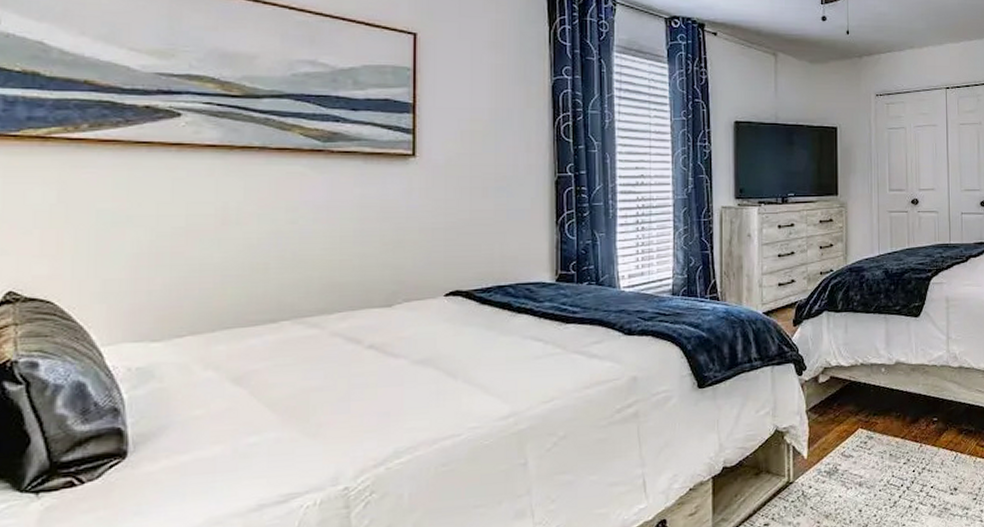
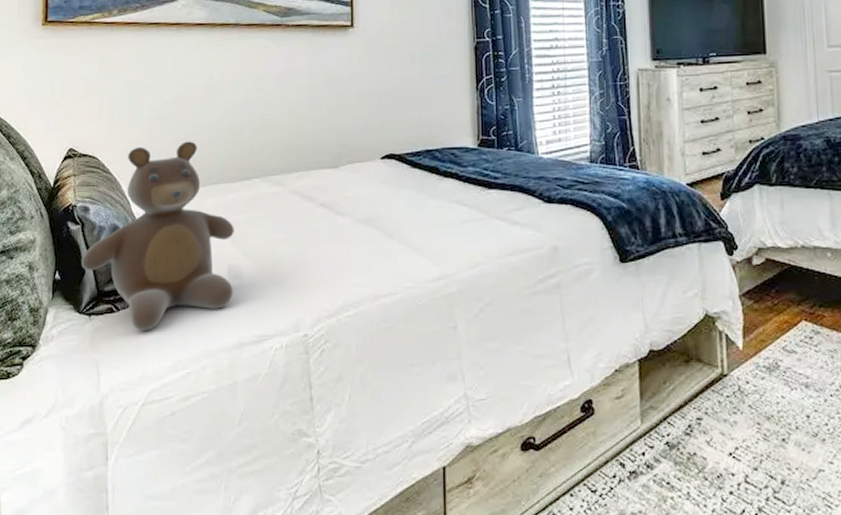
teddy bear: none [25,280,254,505] -> present [81,141,234,331]

